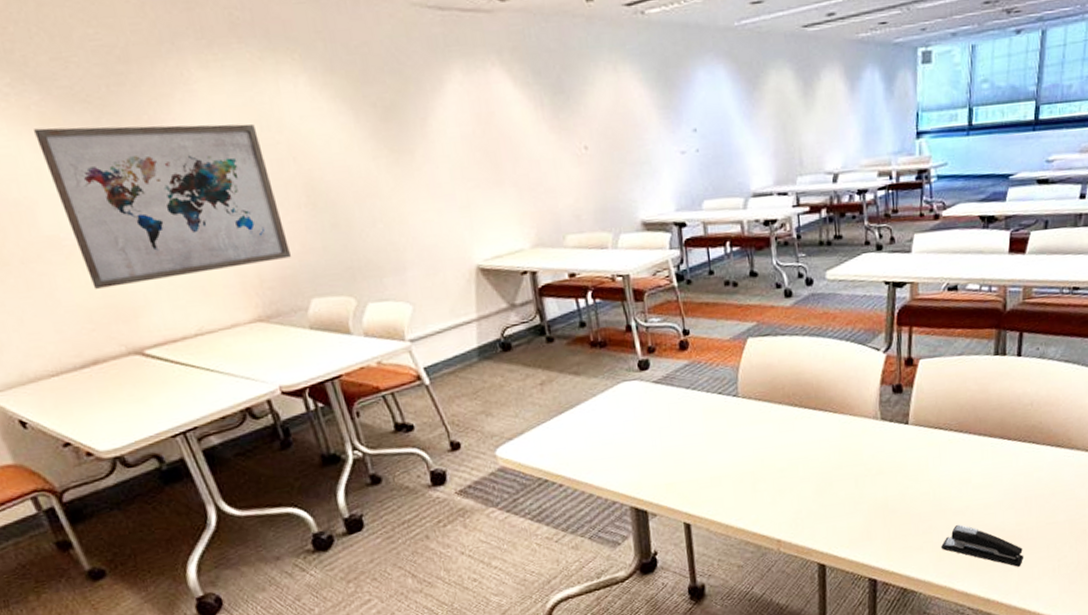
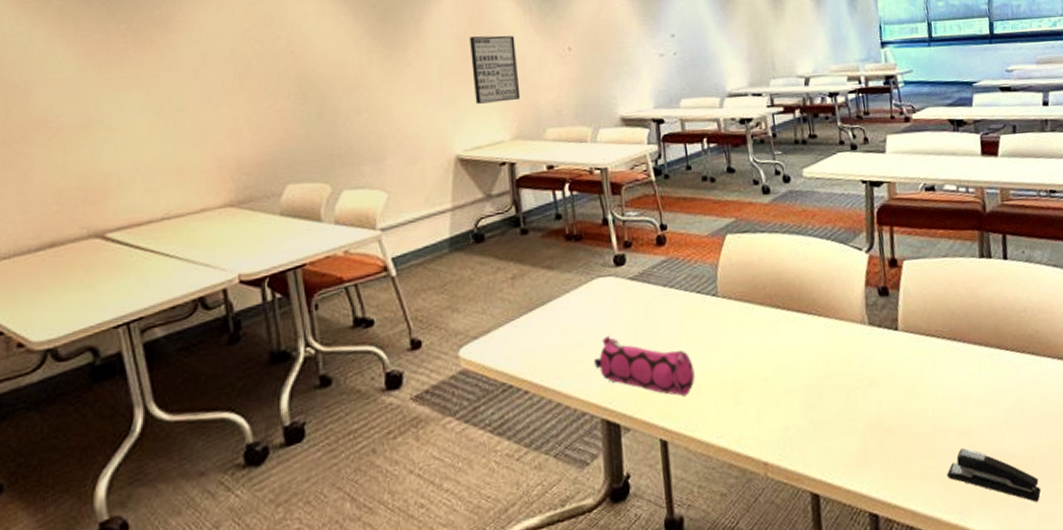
wall art: present [34,123,292,289] -> none [50,19,274,170]
wall art: none [480,134,538,211] -> present [470,35,521,104]
pencil case: none [622,434,716,486] -> present [594,335,695,396]

